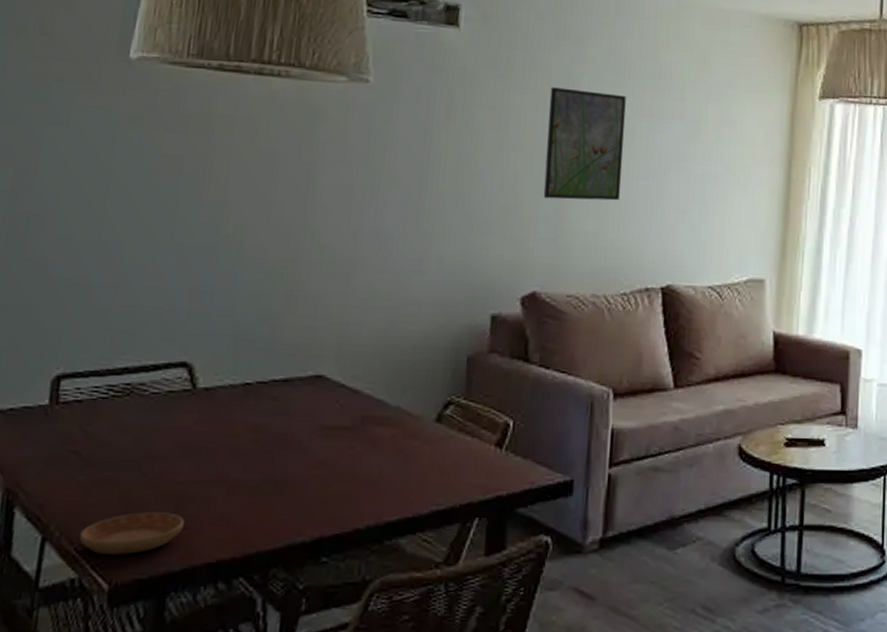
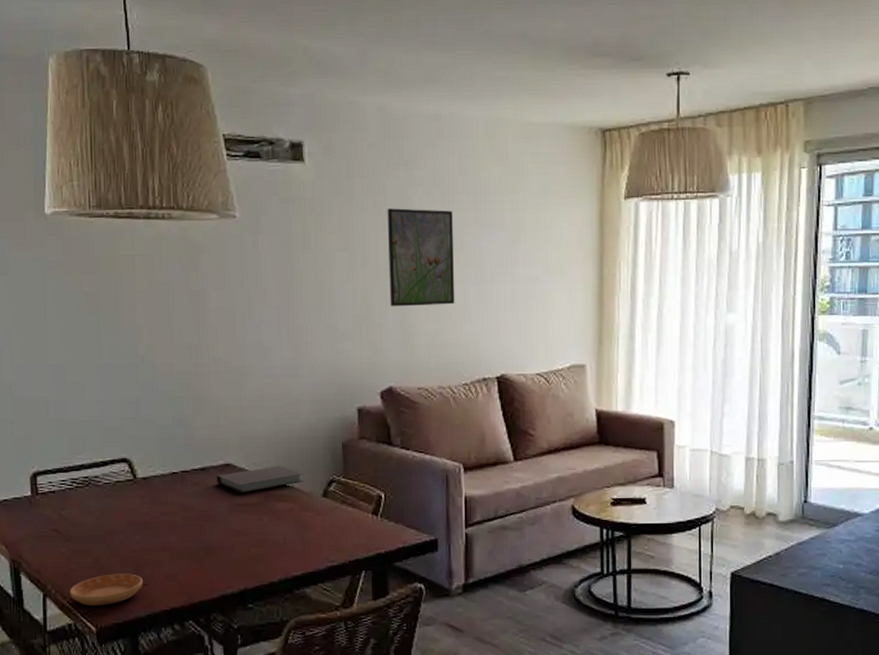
notebook: none [301,380,416,413] -> present [217,465,304,493]

